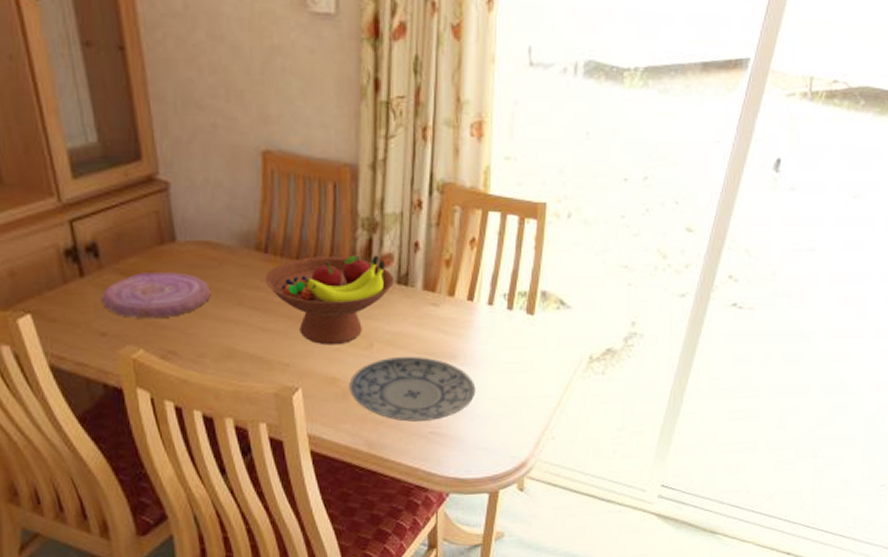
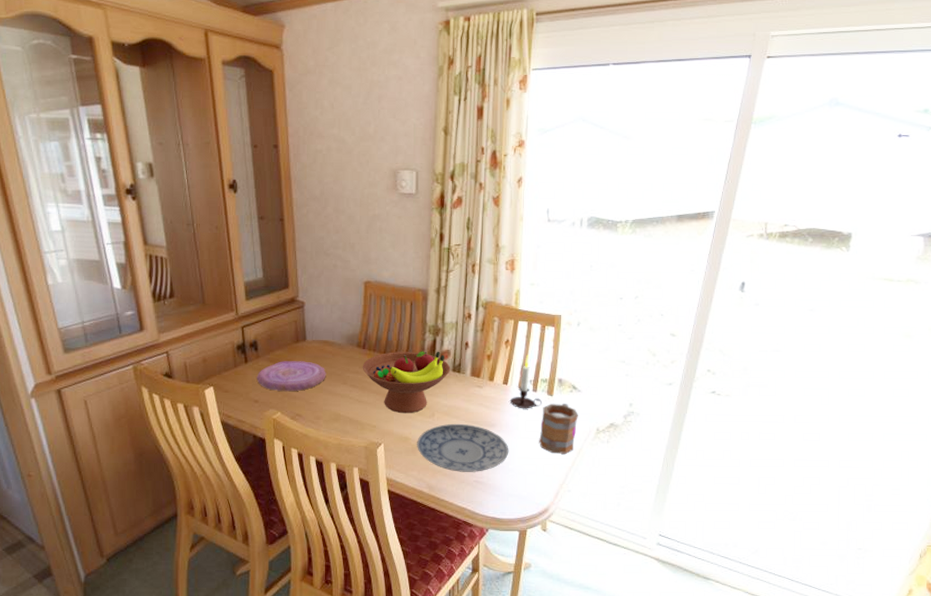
candle: none [476,259,519,334] -> present [509,355,542,409]
mug: none [515,323,566,392] -> present [539,403,578,454]

